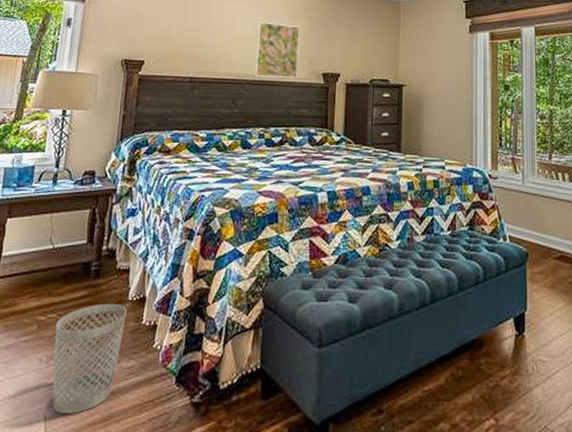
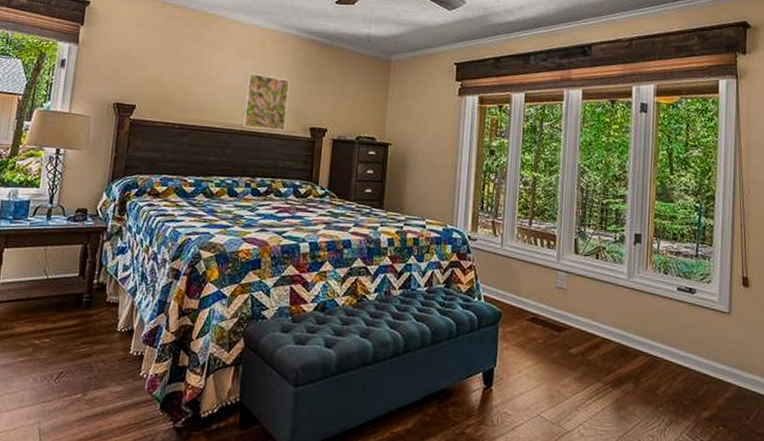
wastebasket: present [52,303,127,413] -> none [46,332,116,429]

